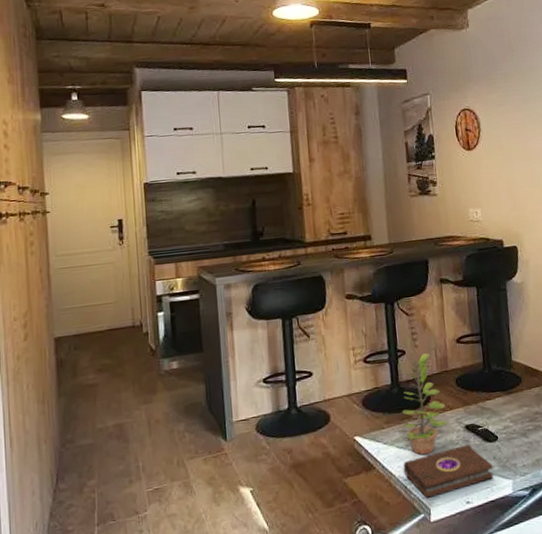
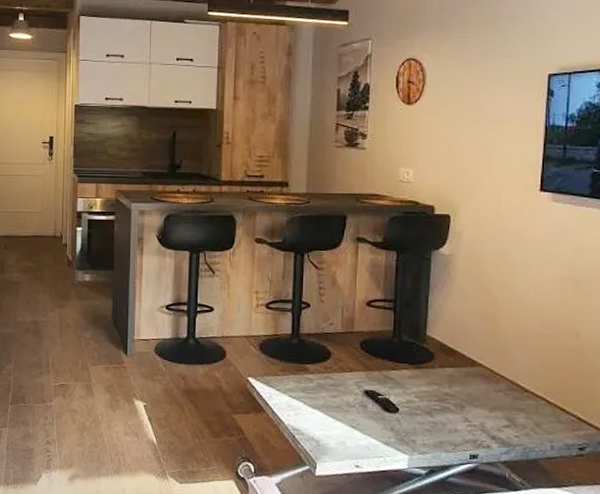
plant: present [402,352,448,455] -> none [299,309,346,410]
book: present [403,444,494,499] -> none [293,409,389,453]

